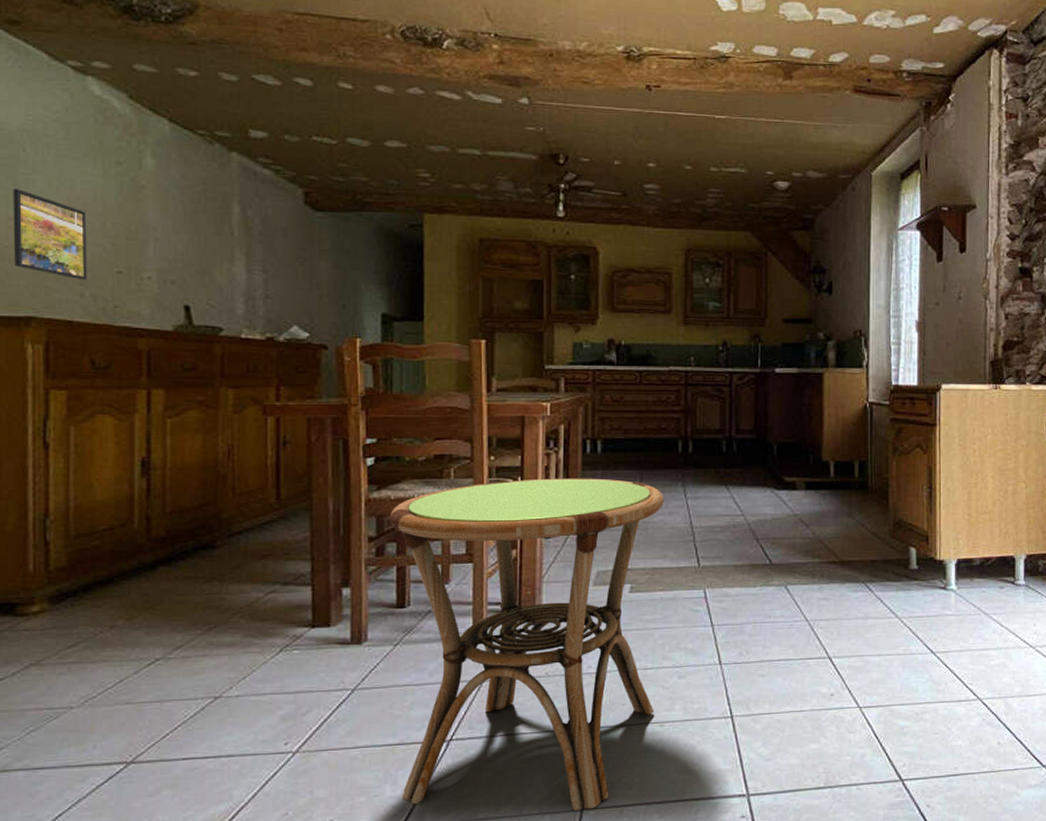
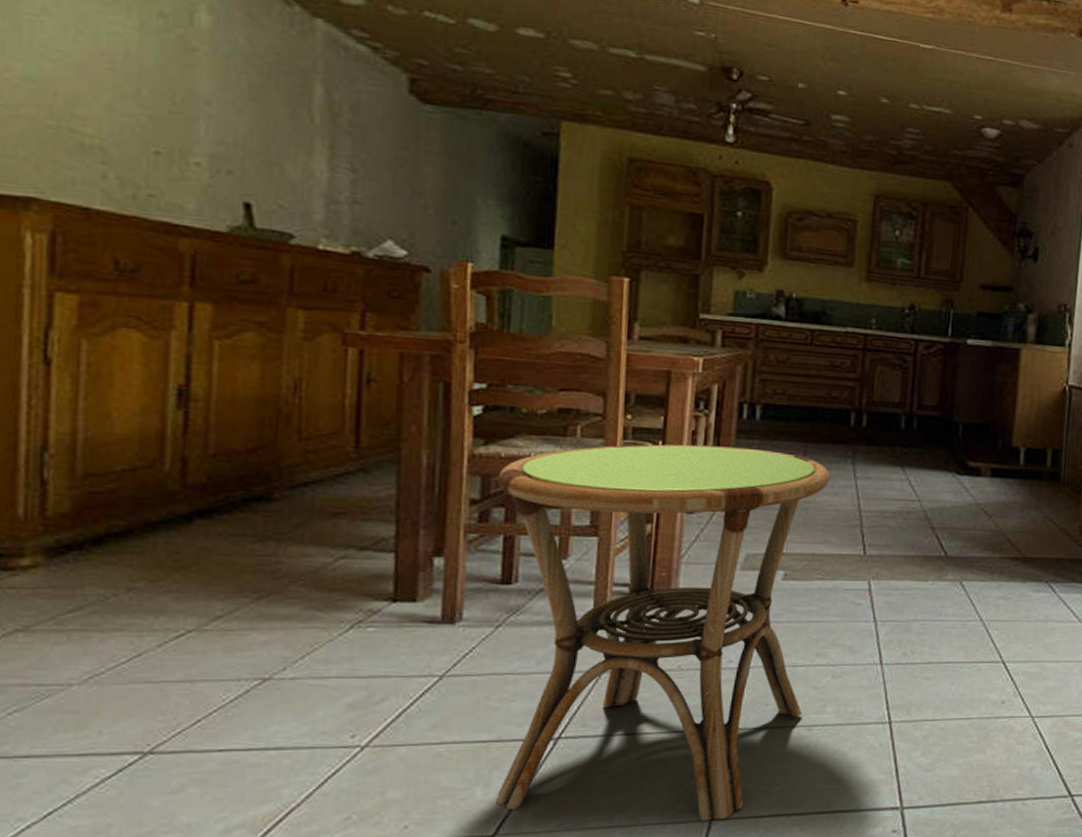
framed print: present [13,189,87,281] -> none [10,31,115,159]

